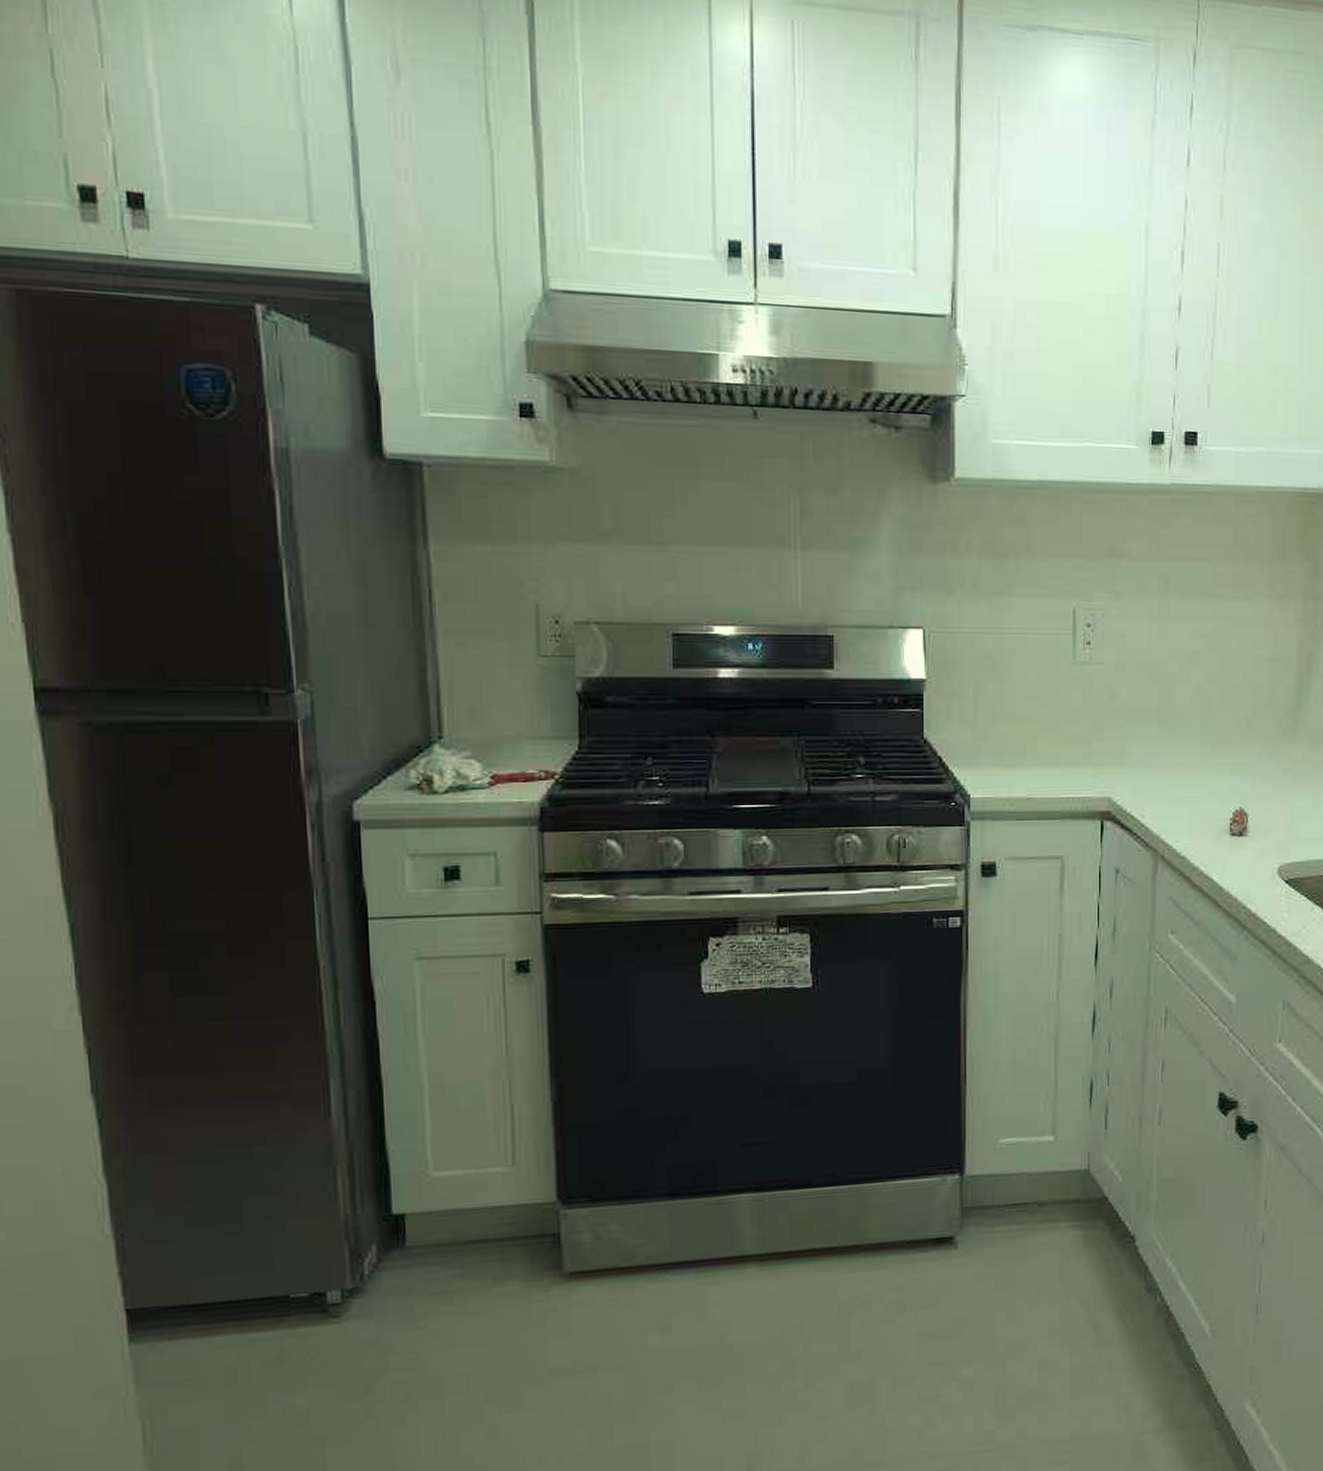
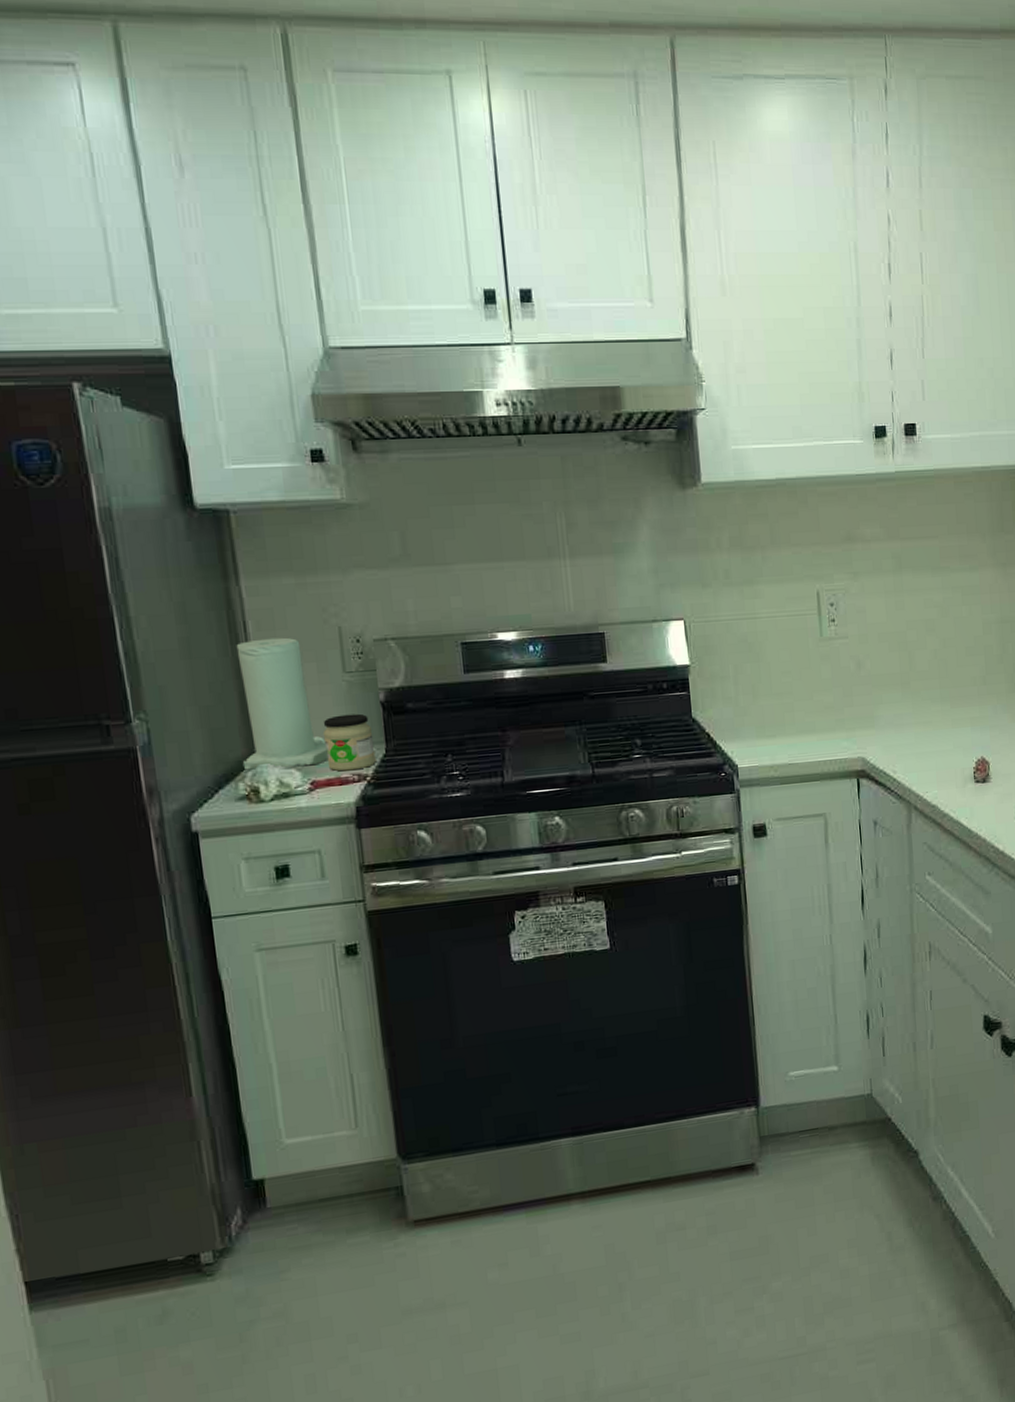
paper towel: none [416,610,513,758] -> present [236,637,329,770]
jar: none [509,703,567,767] -> present [323,713,376,772]

